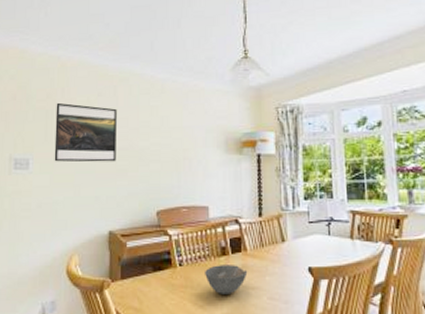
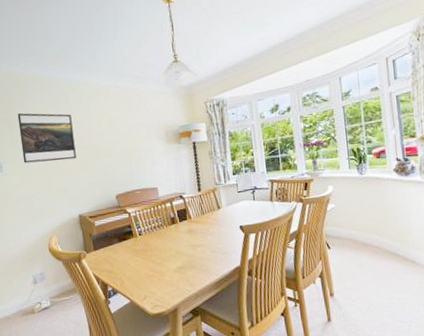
bowl: present [205,265,248,294] -> none [160,230,194,253]

